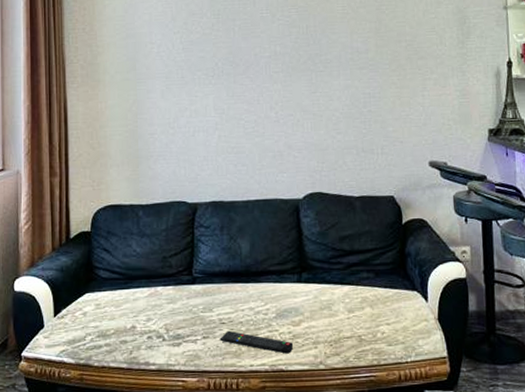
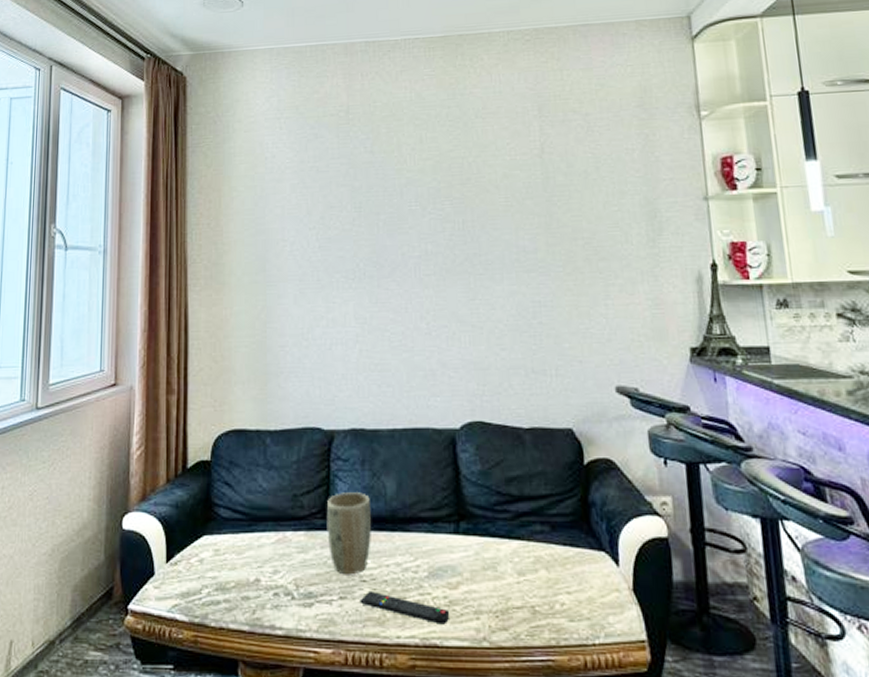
plant pot: none [191,253,229,319] -> present [326,492,371,575]

